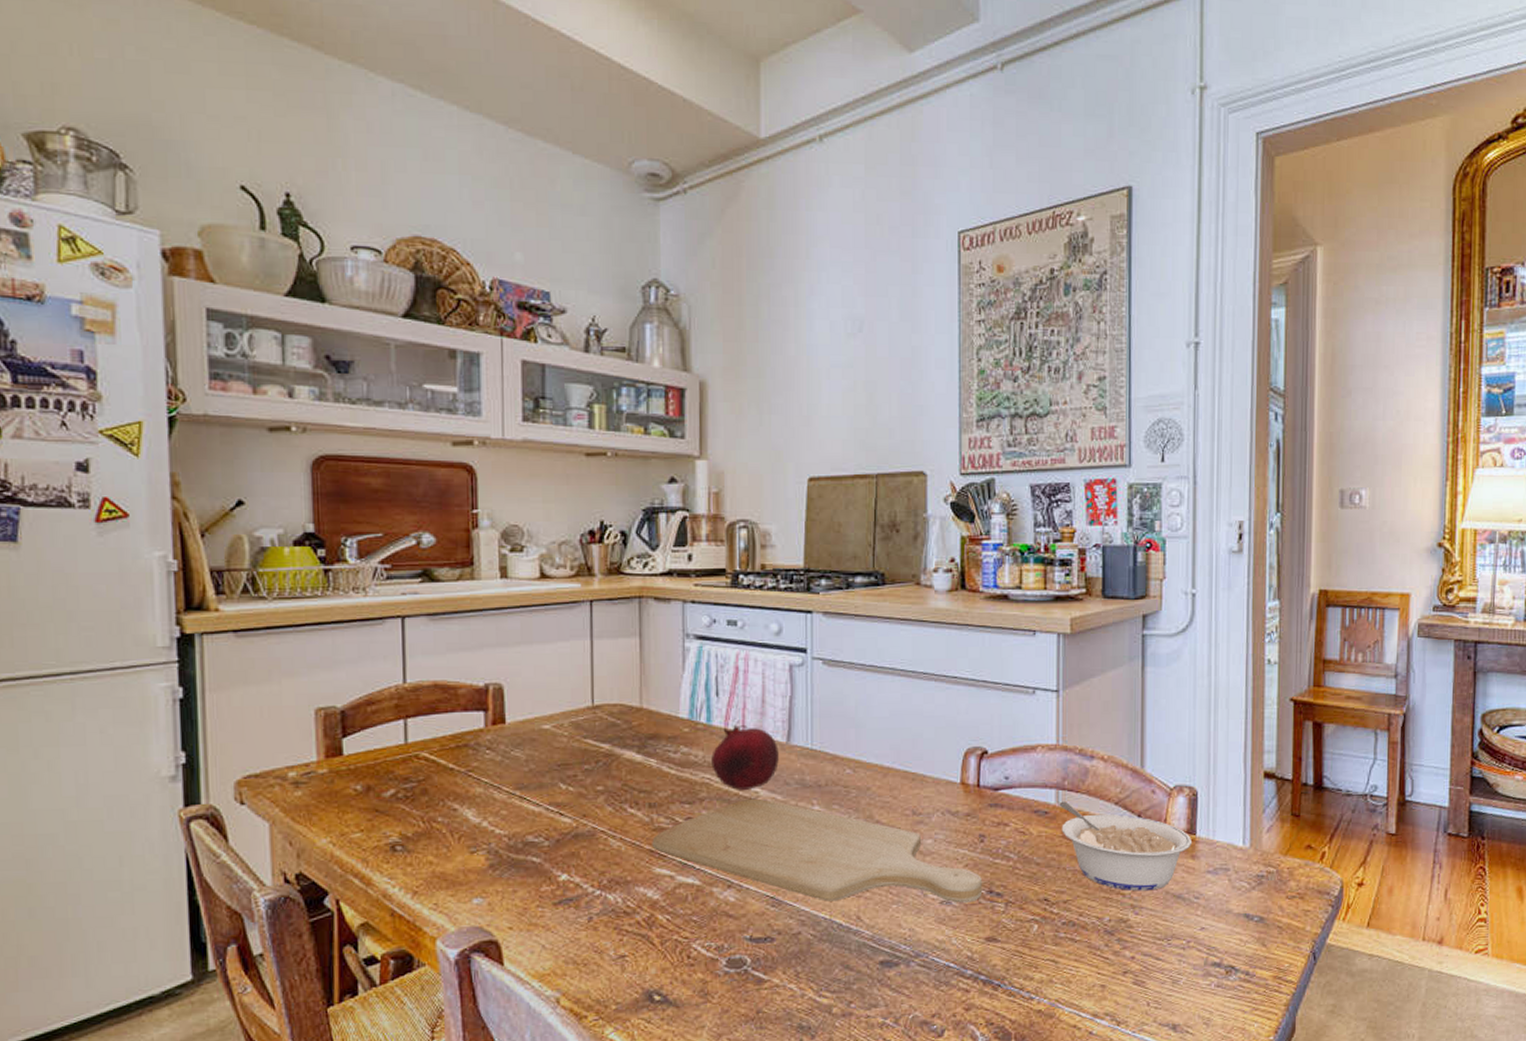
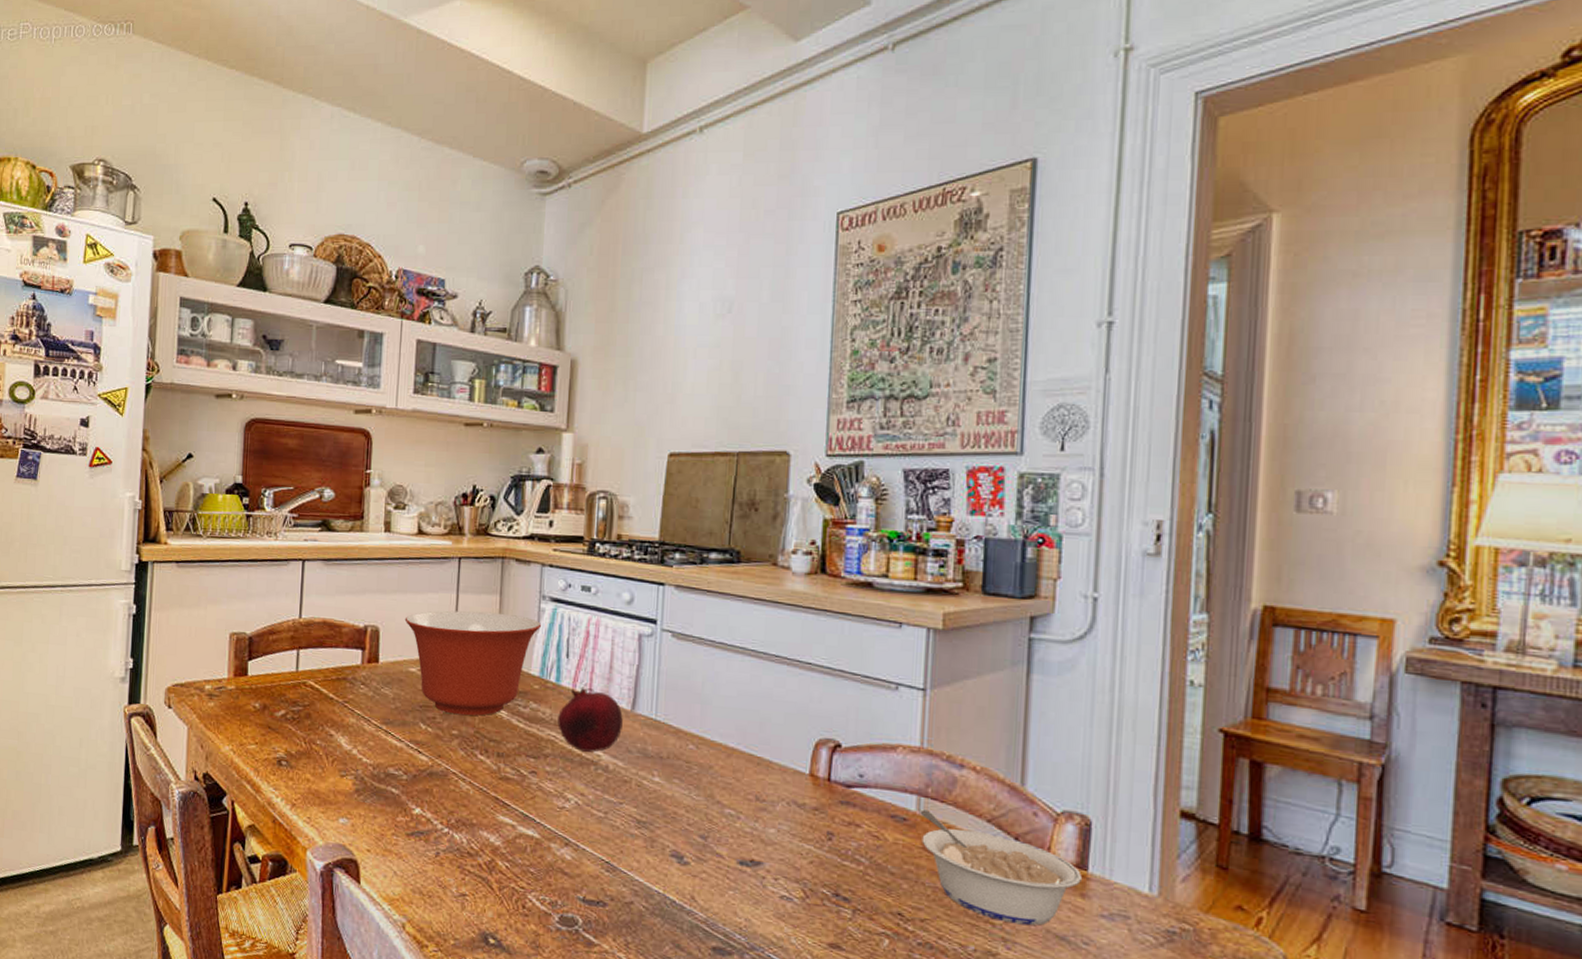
mixing bowl: none [532,656,686,770] -> present [404,610,541,716]
chopping board: present [652,798,983,903] -> none [497,760,829,903]

